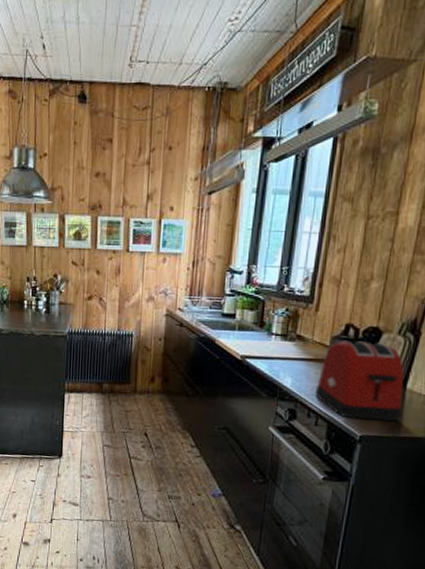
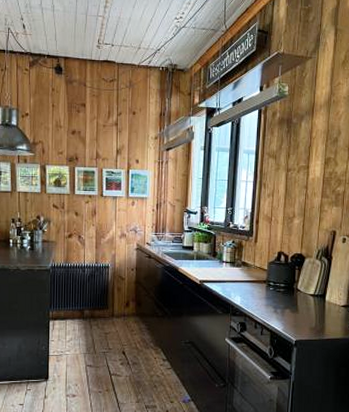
toaster: present [315,340,404,422] -> none [259,265,324,328]

